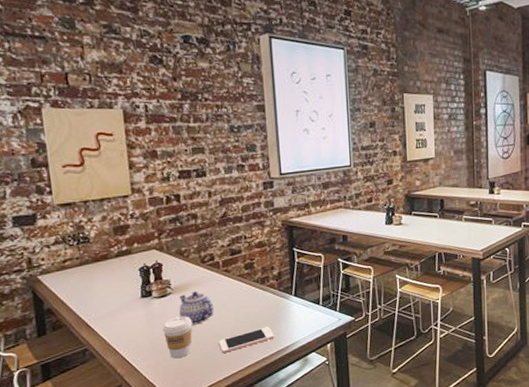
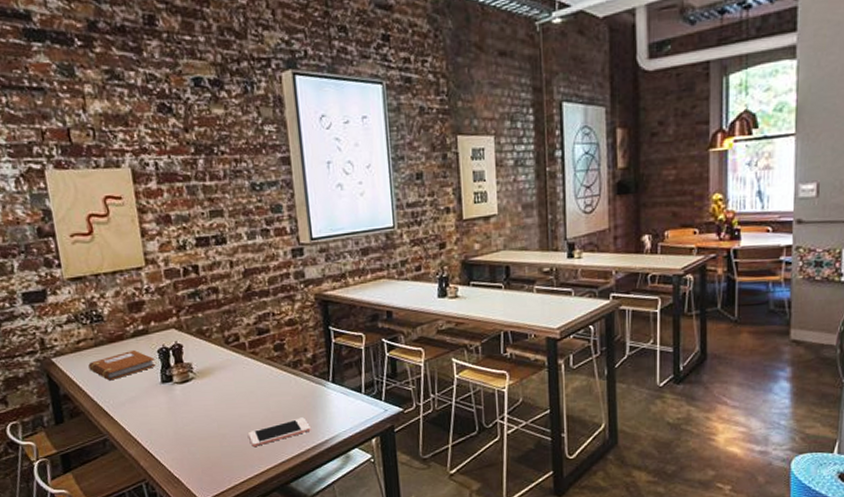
notebook: none [73,268,137,296] -> present [88,349,156,381]
coffee cup: present [162,316,192,359] -> none [186,404,219,452]
teapot: present [179,292,214,325] -> none [203,376,242,414]

